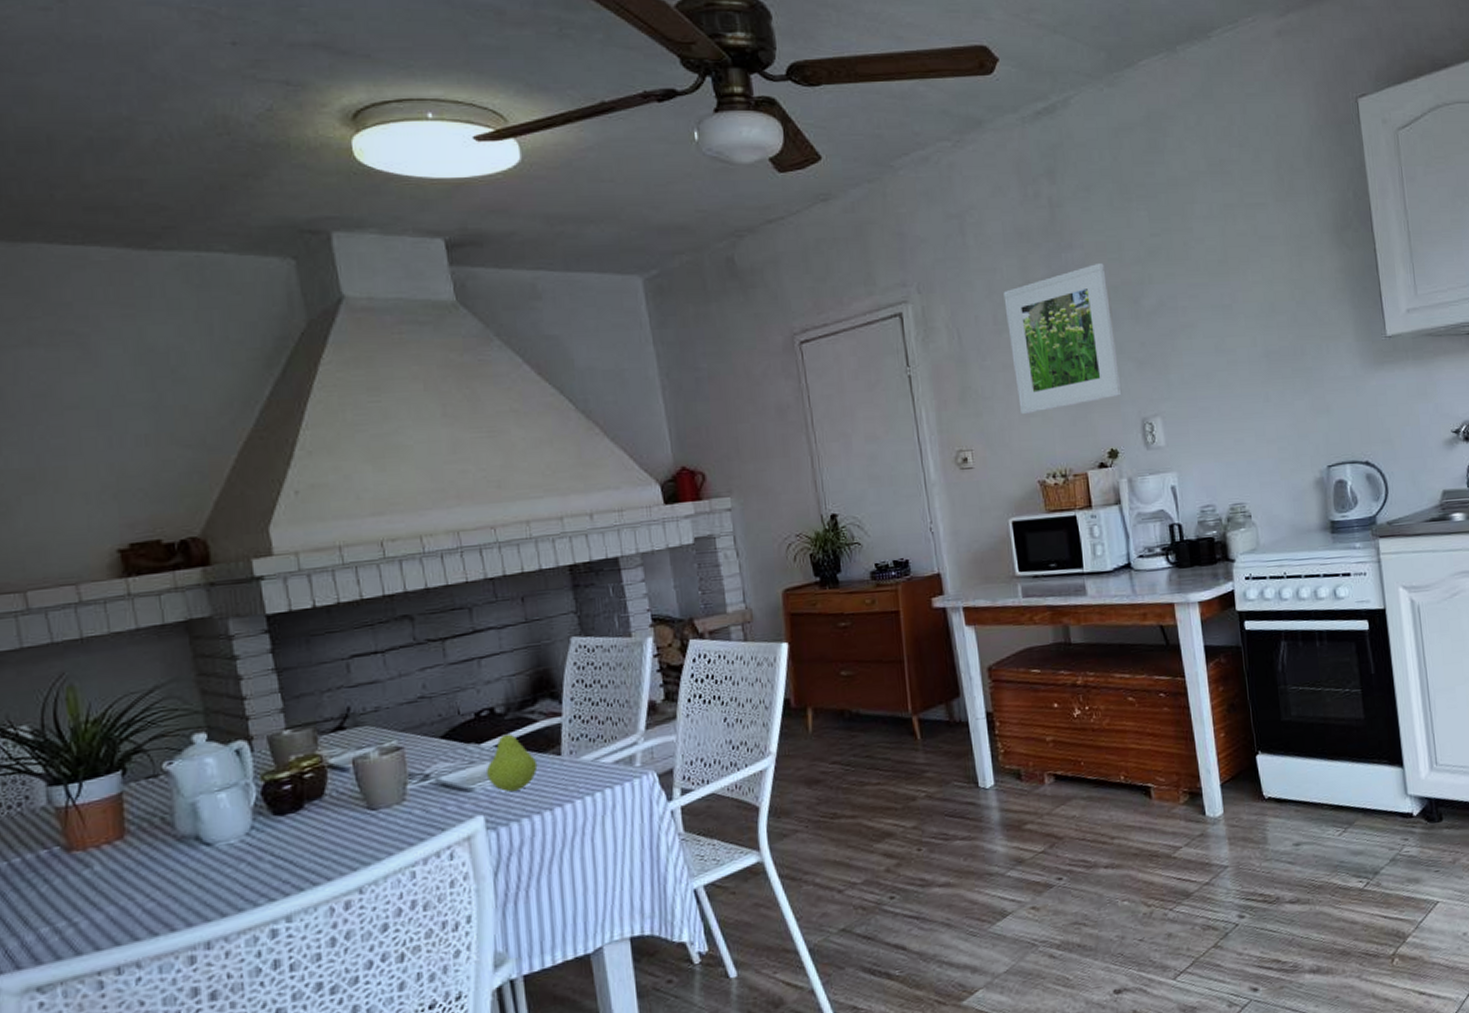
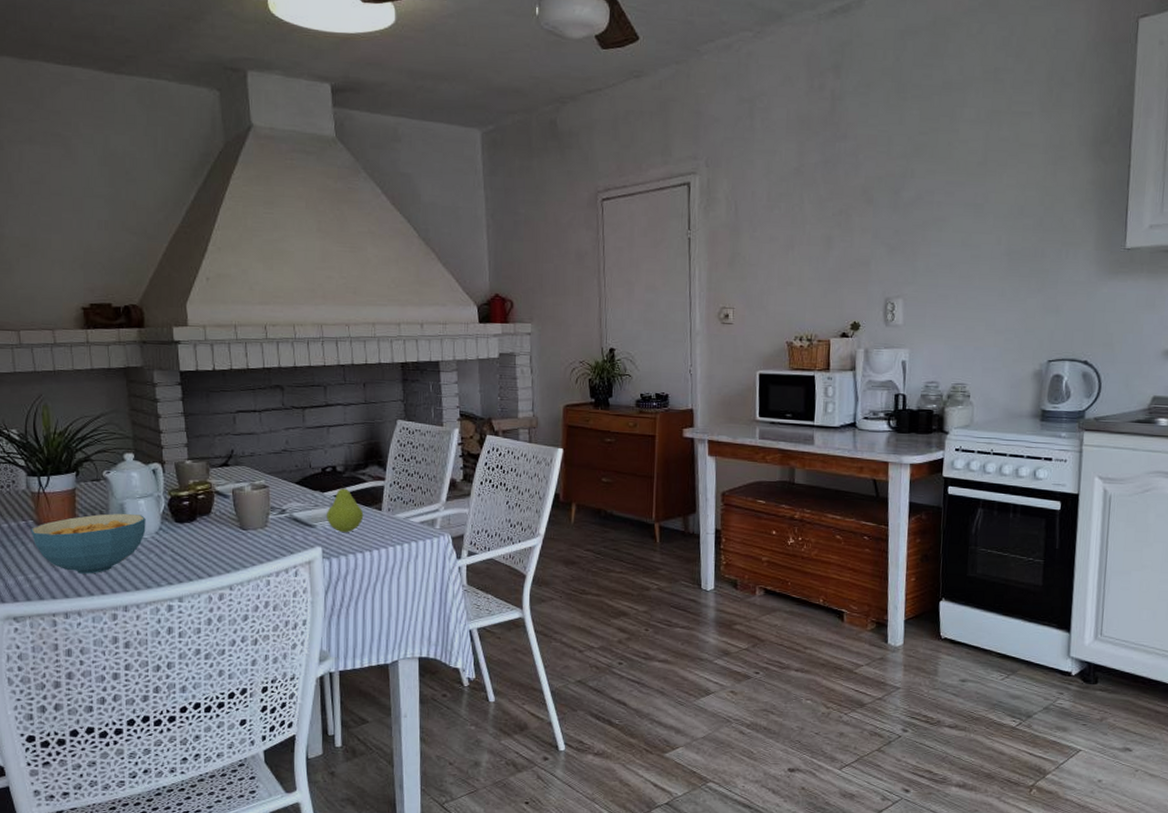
cereal bowl: none [57,813,231,909] -> present [31,513,146,574]
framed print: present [1003,262,1122,415] -> none [779,154,873,283]

